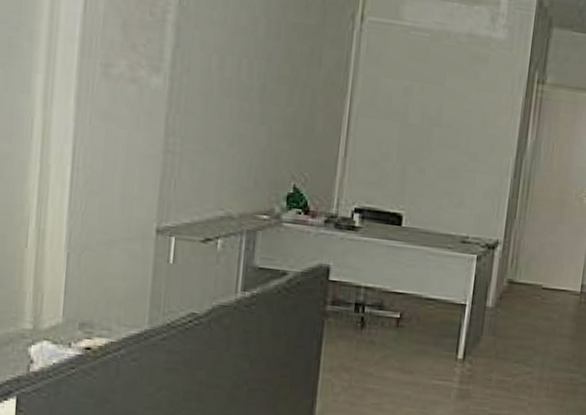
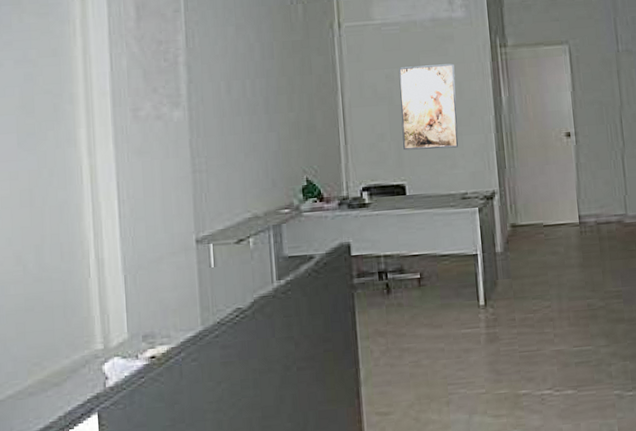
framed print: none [408,82,483,185] -> present [398,63,459,151]

